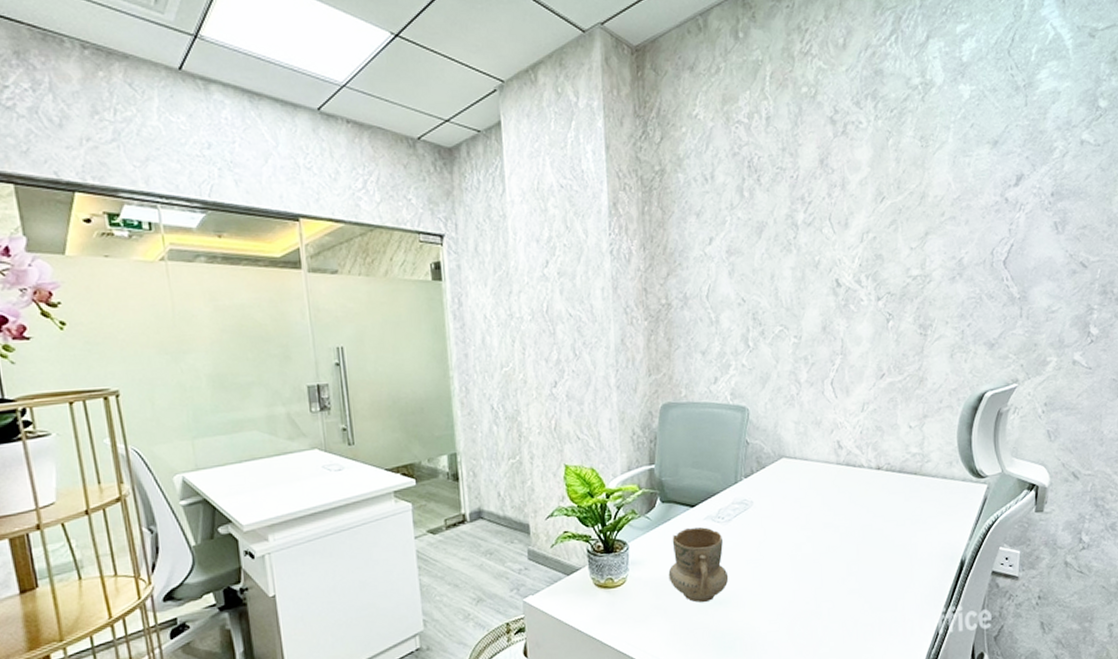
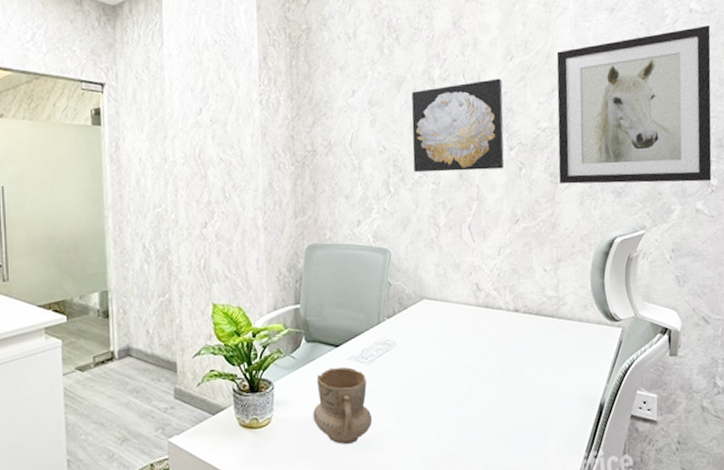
wall art: none [773,222,872,326] -> present [411,78,504,173]
wall art: none [929,159,1103,336] -> present [556,25,712,184]

